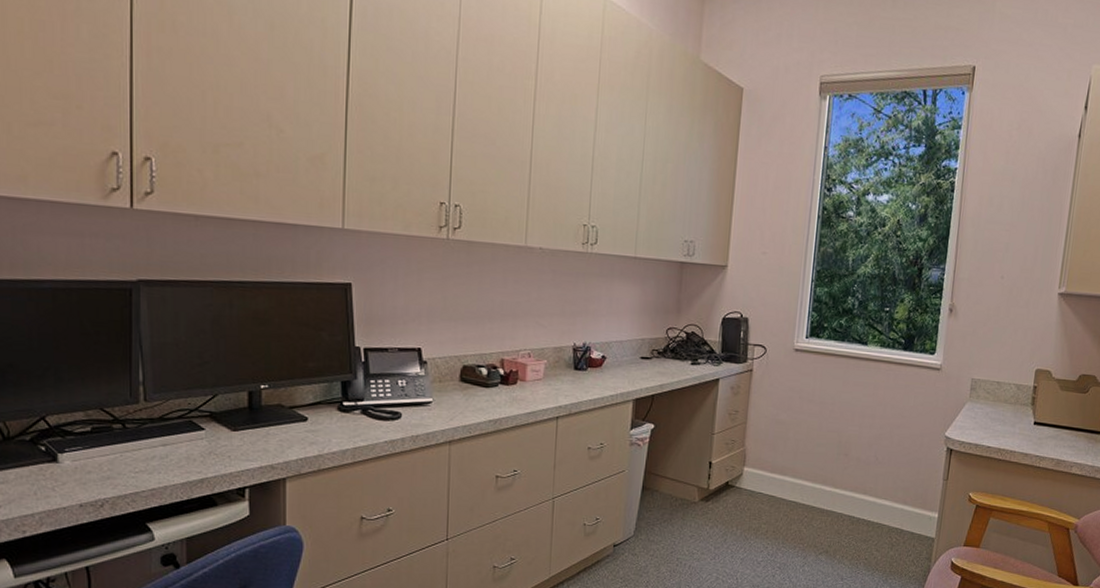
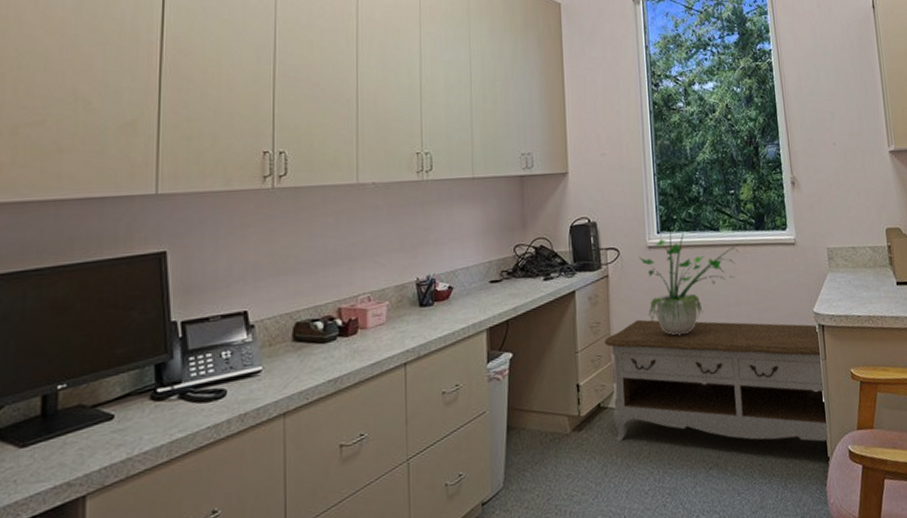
storage bench: none [738,414,947,550] -> present [604,319,828,442]
potted plant: none [784,329,886,435] -> present [638,221,740,336]

